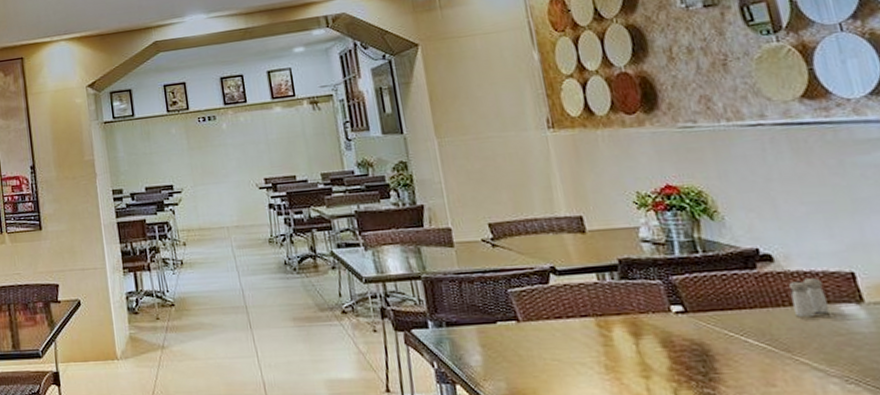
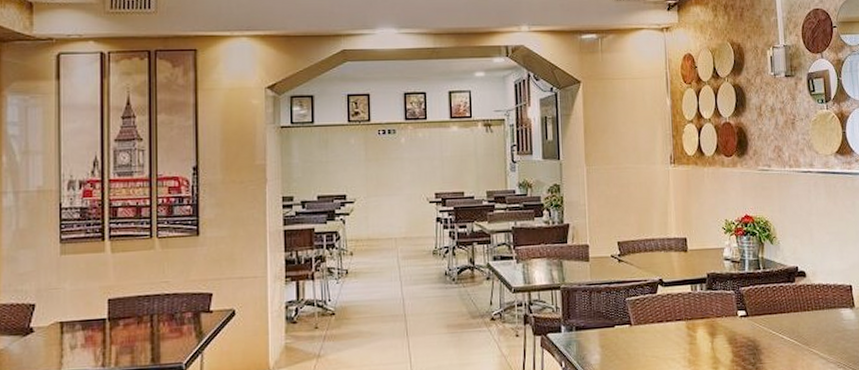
salt and pepper shaker: present [789,278,829,318] -> none [813,289,834,319]

